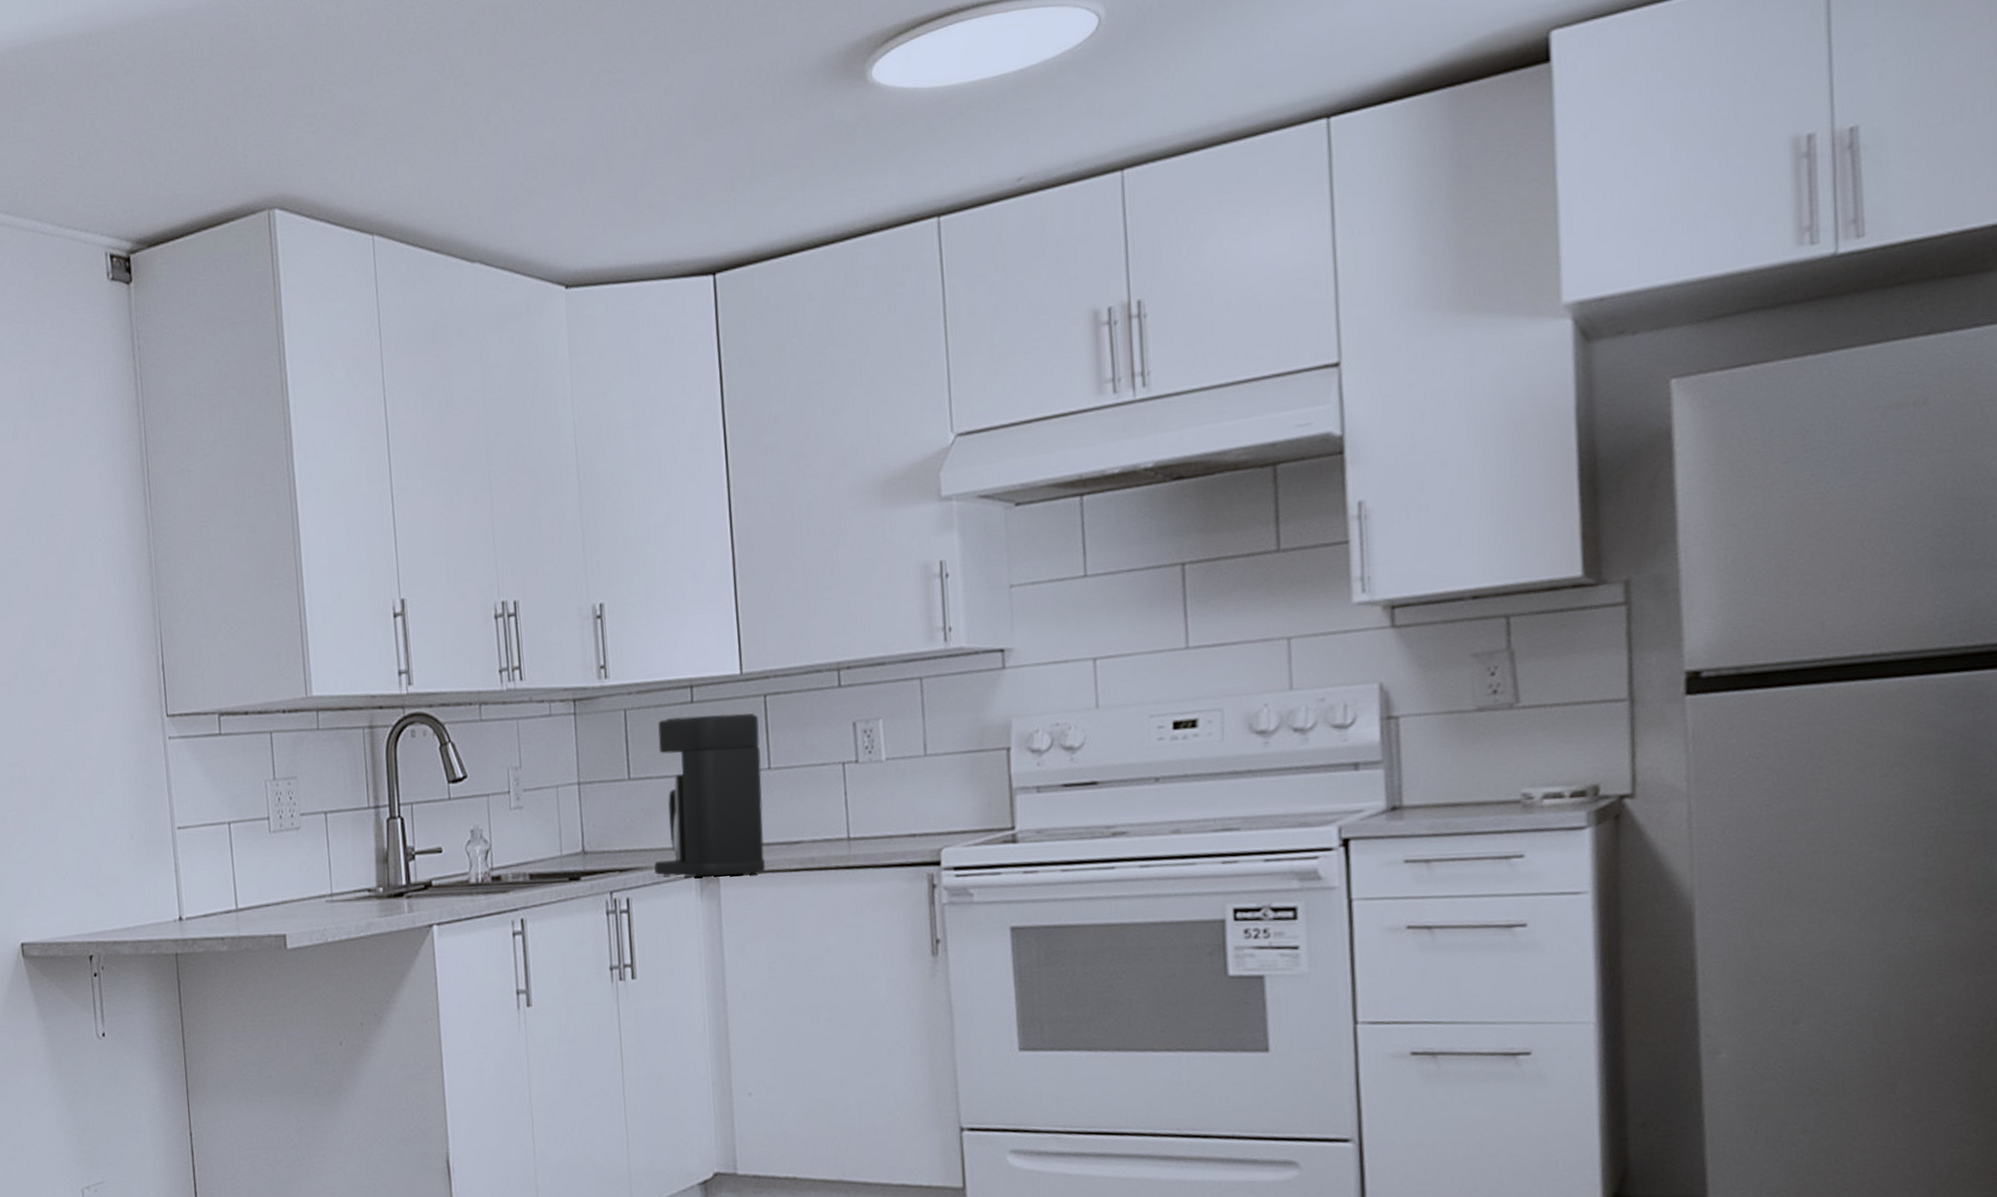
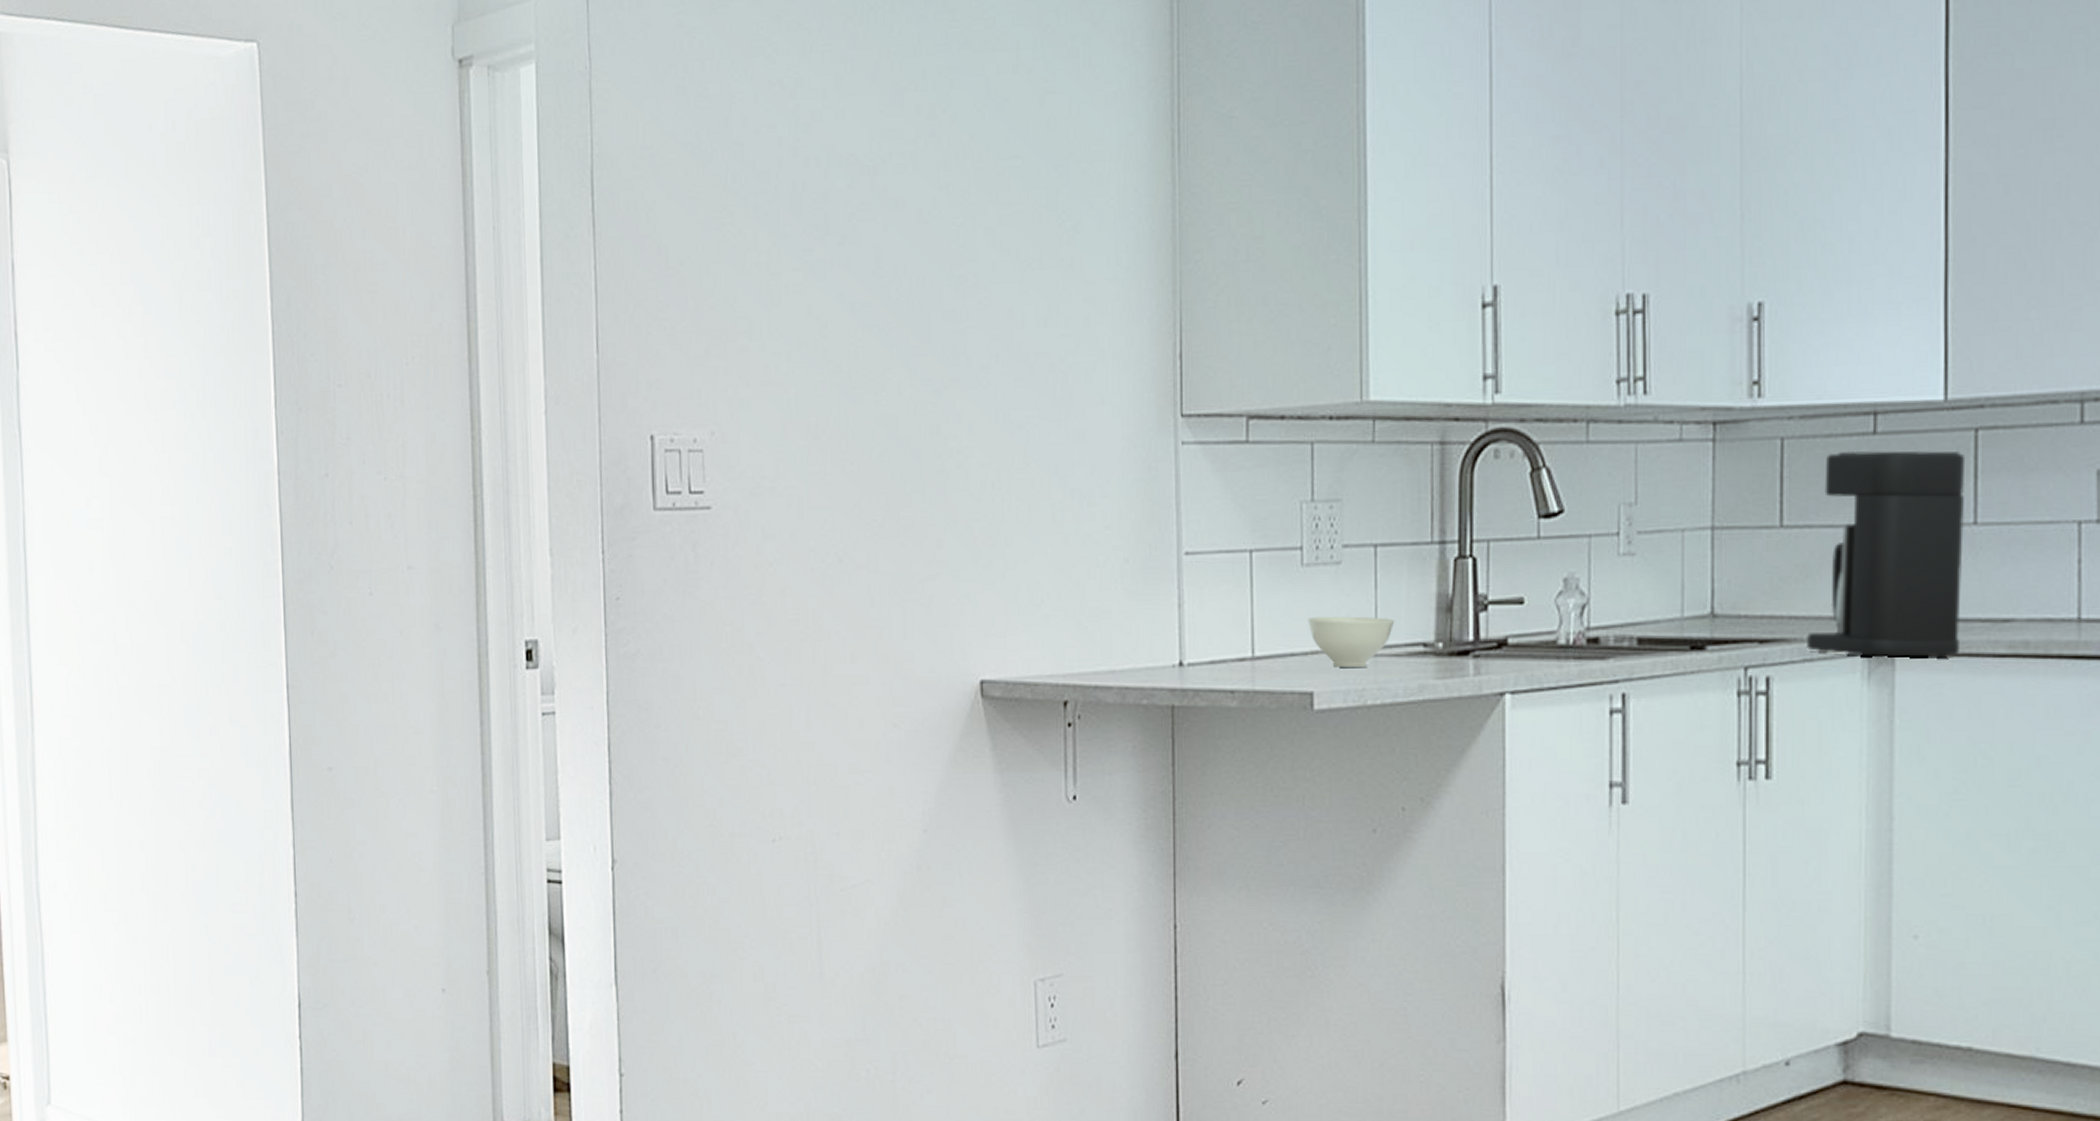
bowl: none [277,870,345,913] -> present [1307,616,1395,668]

